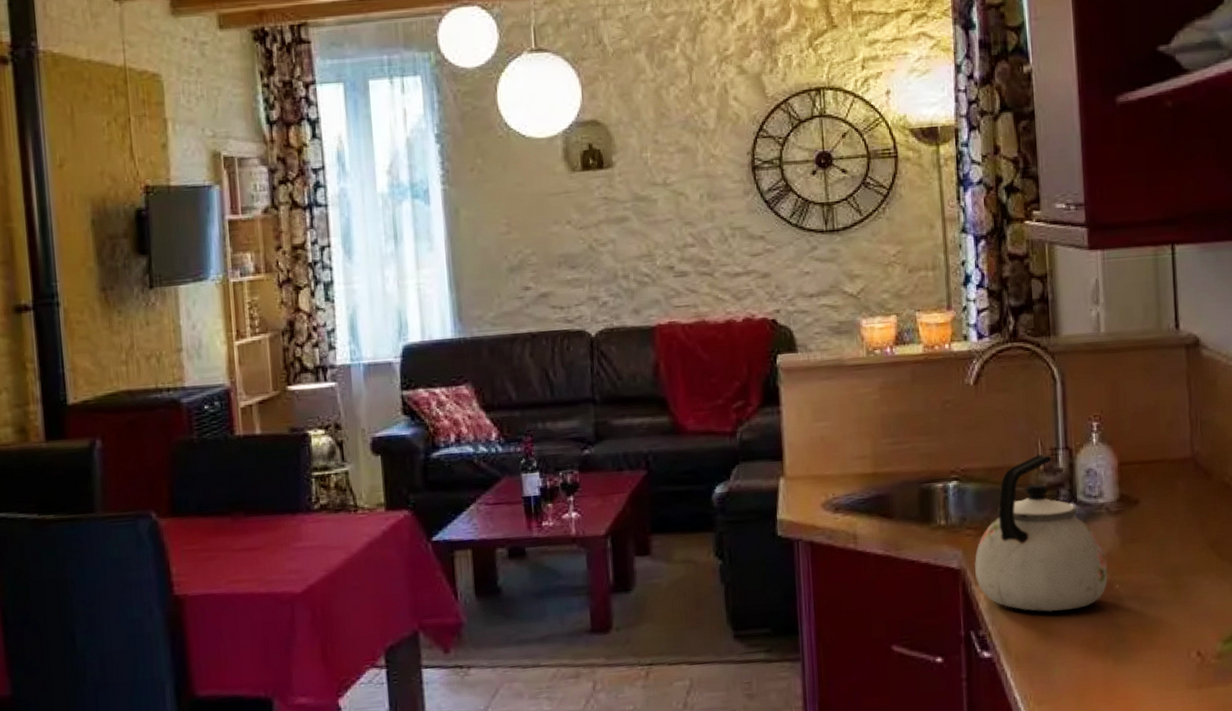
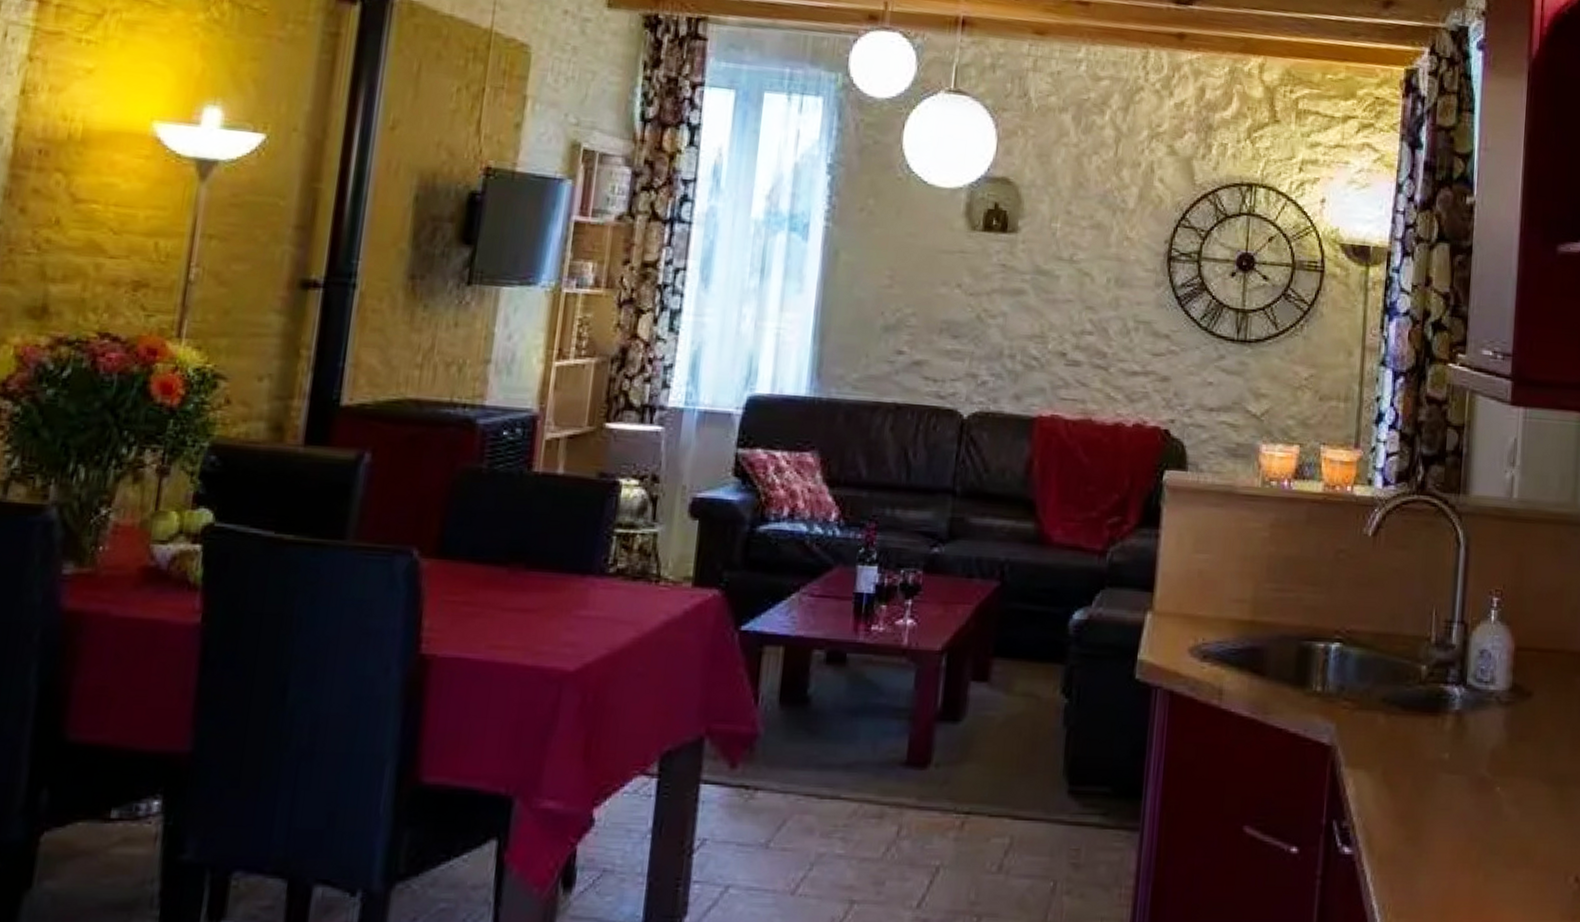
kettle: present [975,454,1109,612] -> none [1346,626,1491,810]

